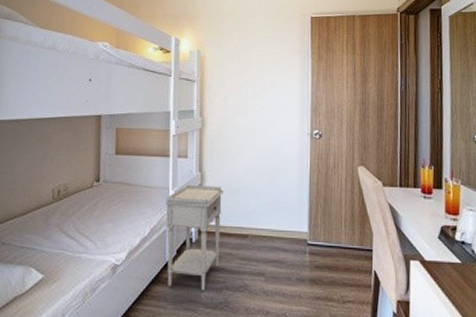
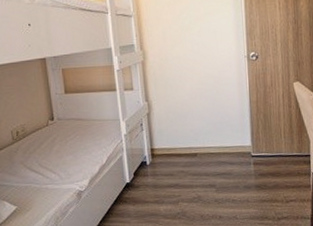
nightstand: present [166,184,224,291] -> none [118,113,174,206]

